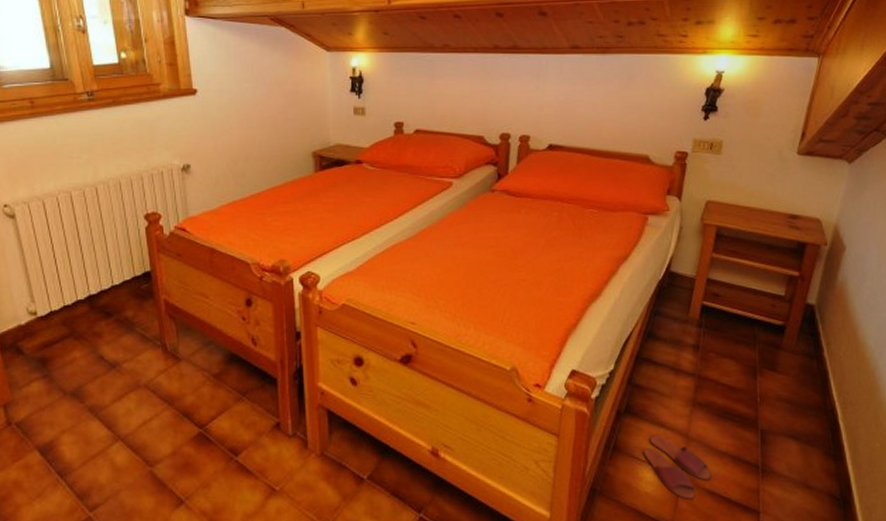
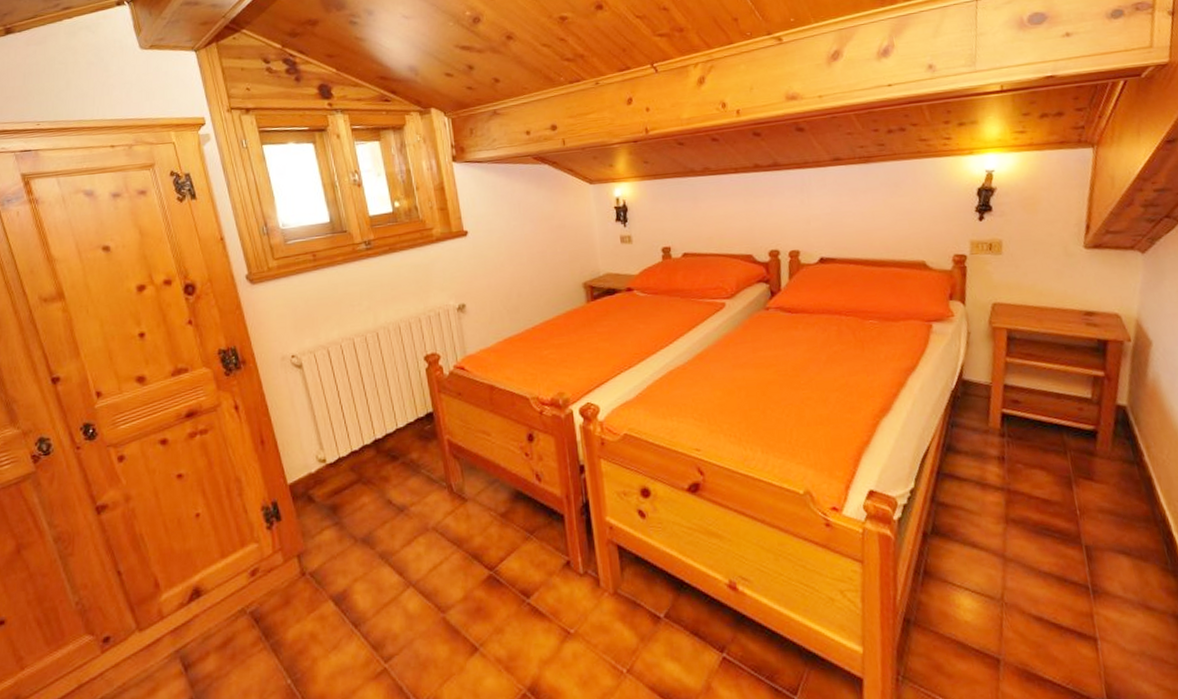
slippers: present [643,434,712,499] -> none [957,556,1037,627]

